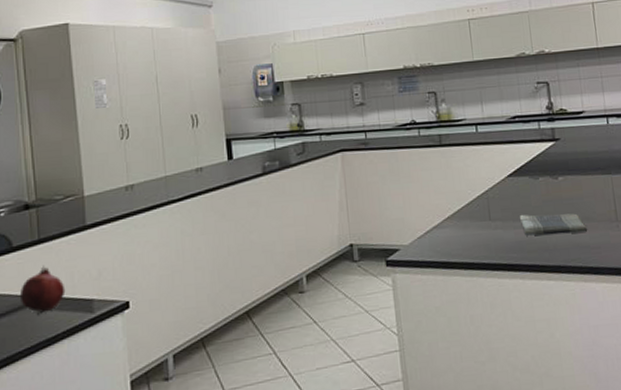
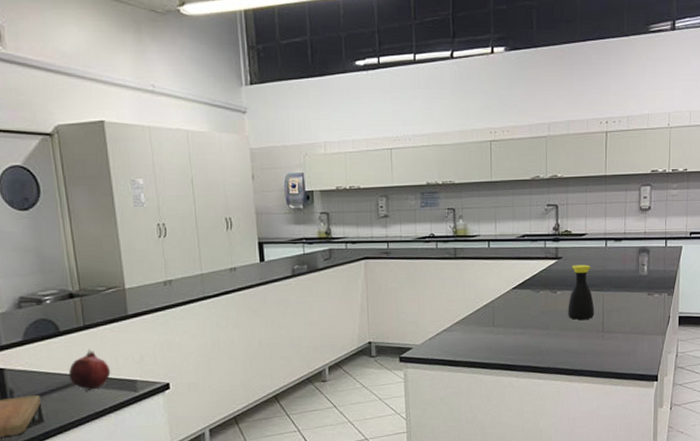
dish towel: present [519,213,588,236] -> none [519,323,577,341]
bottle: none [572,145,605,209] -> present [568,264,595,320]

